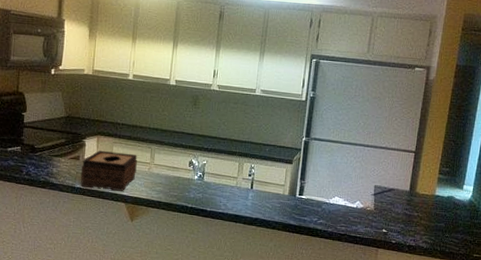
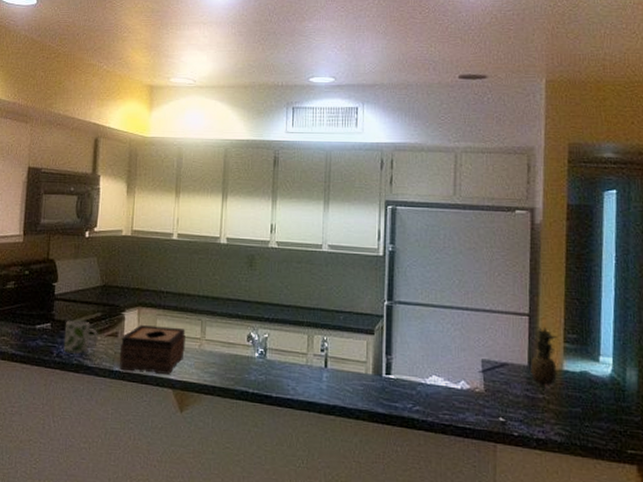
mug: none [32,144,63,173] -> present [63,320,99,354]
fruit: none [410,161,434,209] -> present [530,326,557,389]

